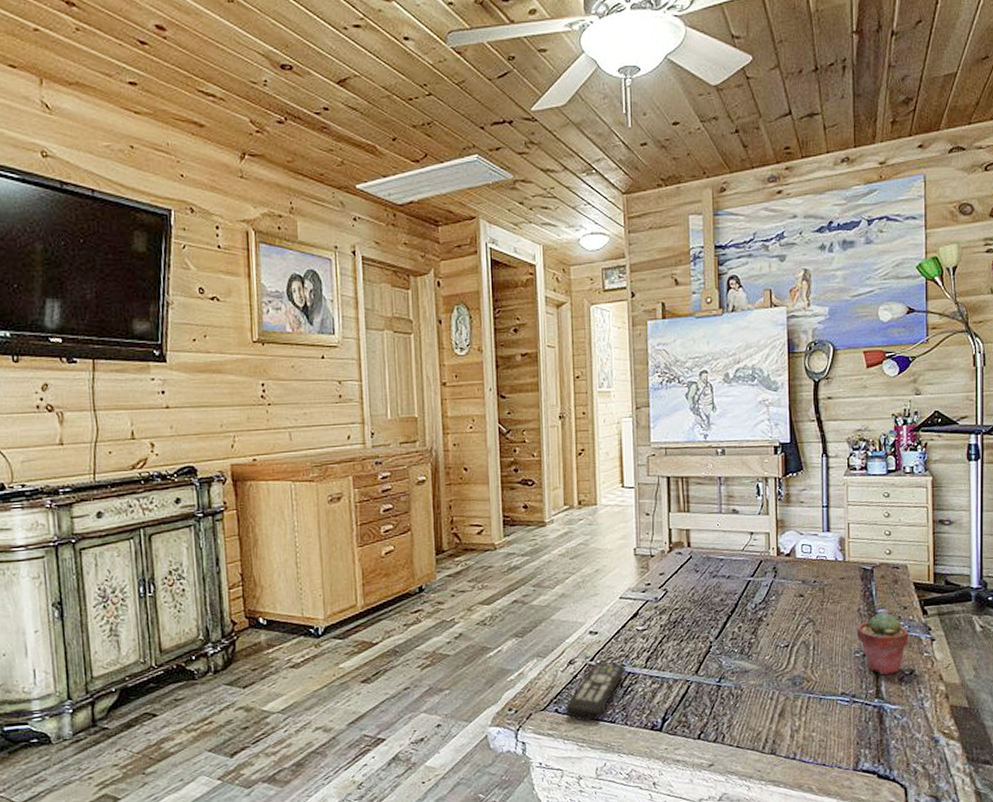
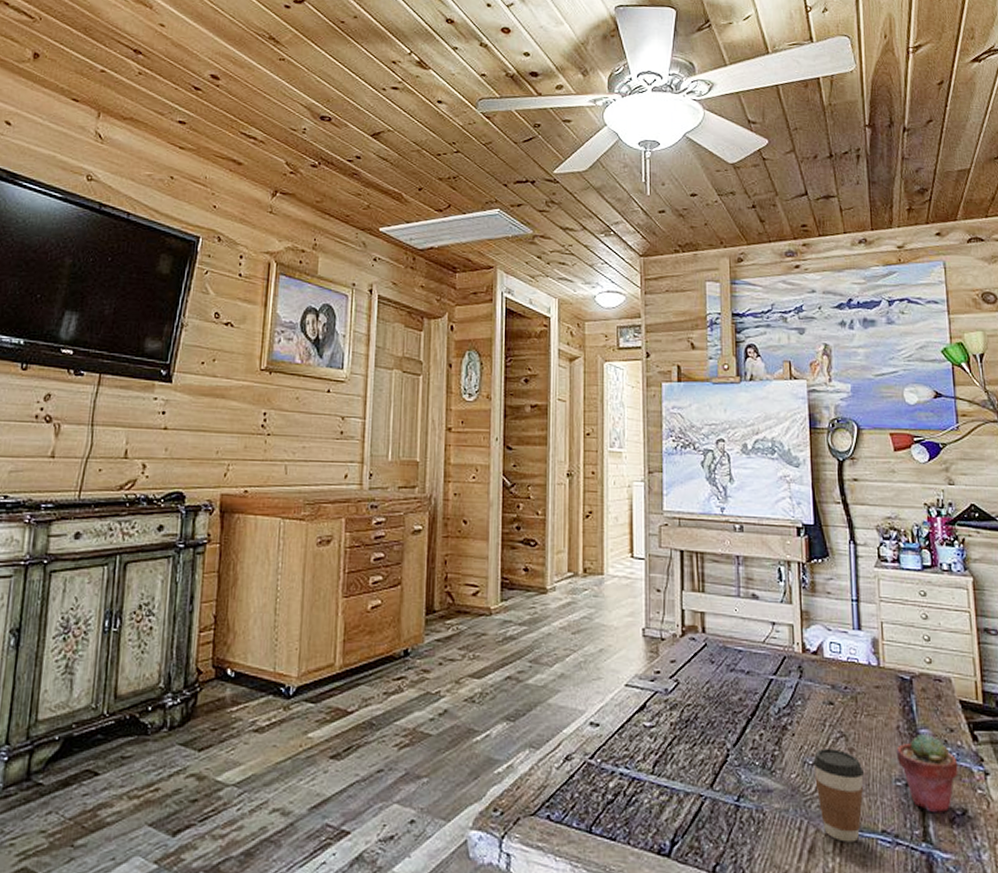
remote control: present [565,662,626,722] -> none [559,761,630,836]
coffee cup: none [784,632,828,705] -> present [813,749,864,842]

